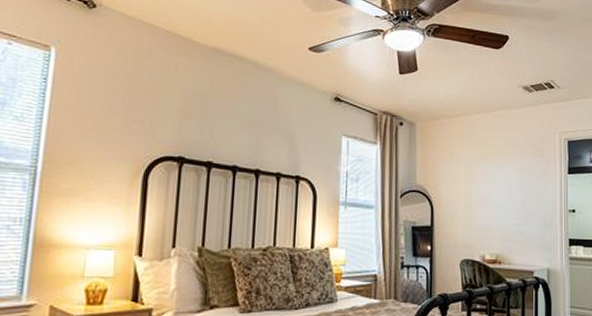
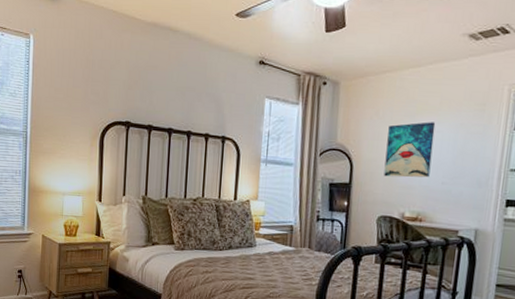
wall art: none [463,164,504,219] -> present [383,122,436,178]

